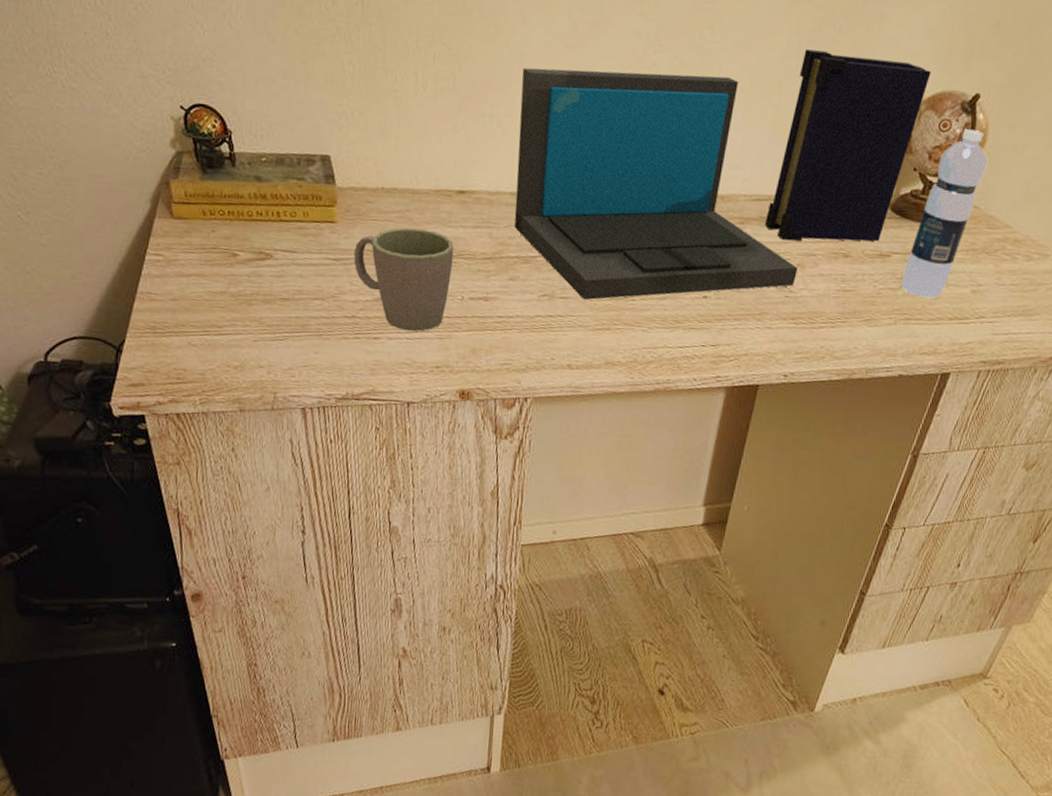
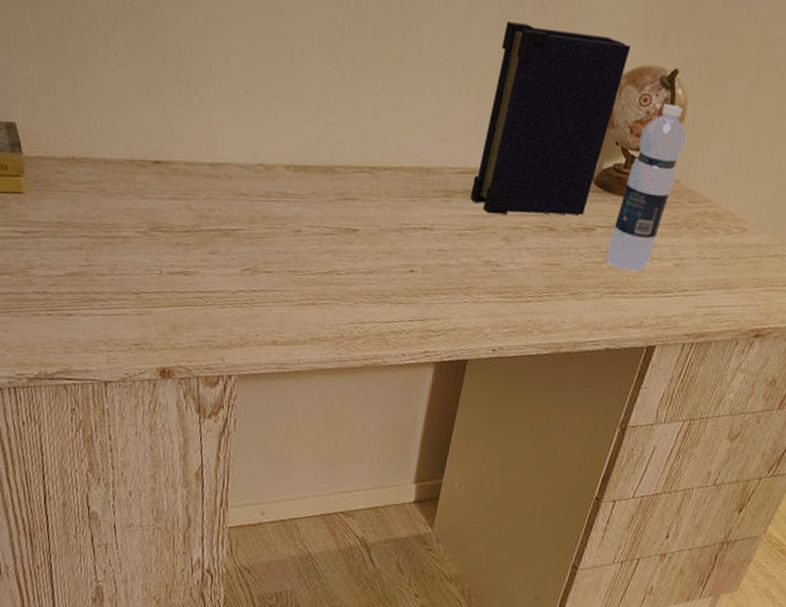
mug: present [354,227,454,332] -> none [44,199,151,308]
laptop: present [514,67,798,300] -> none [214,34,504,275]

